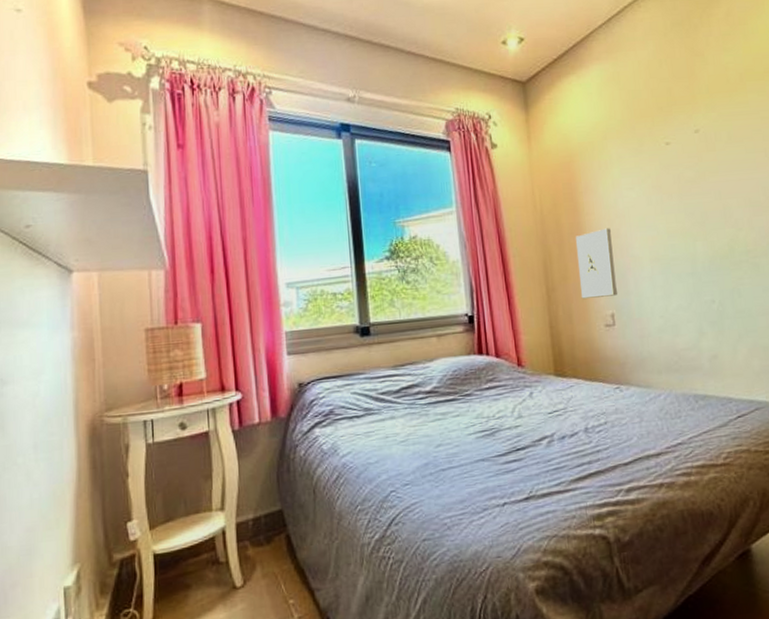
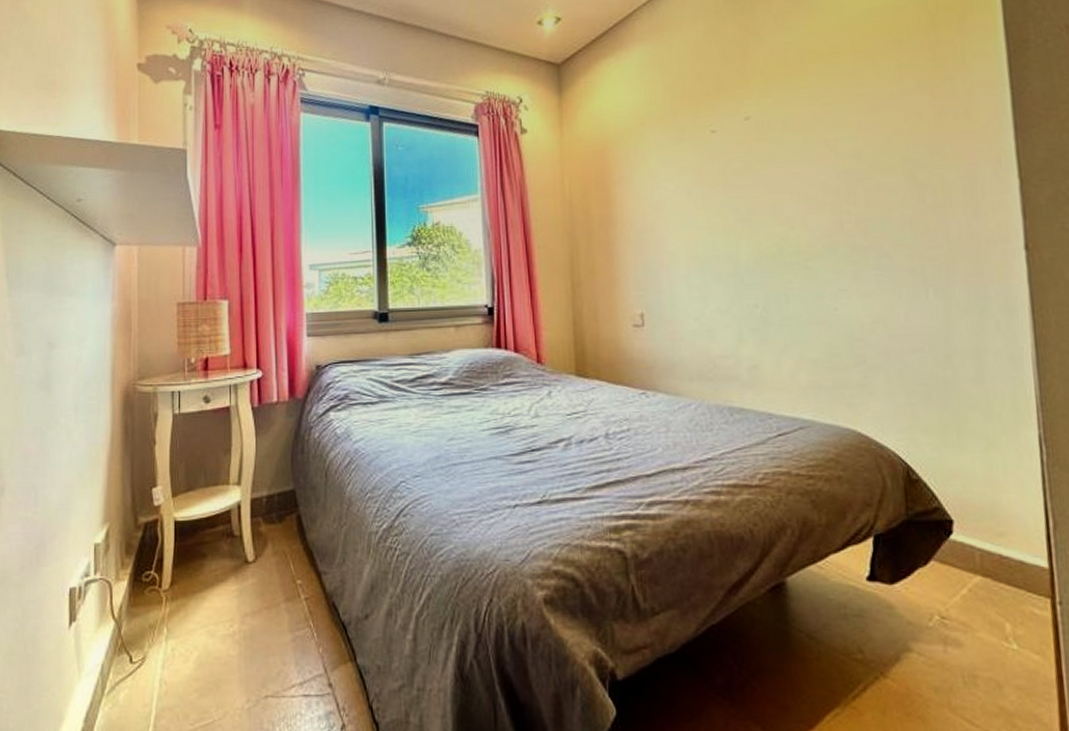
wall sculpture: present [576,228,617,299] -> none [606,221,648,296]

